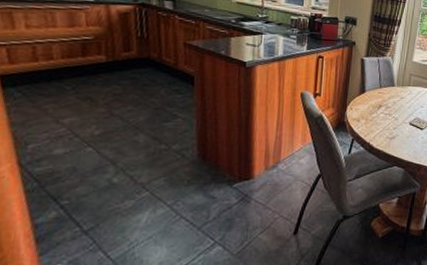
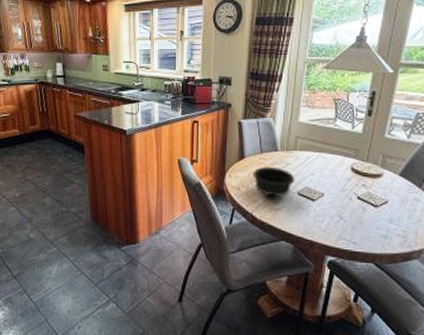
bowl: none [372,99,408,127] -> present [253,166,295,197]

